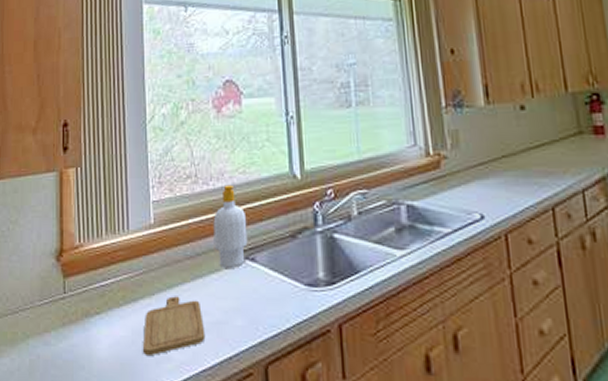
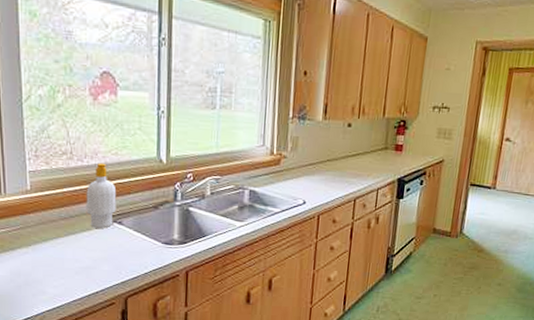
chopping board: present [143,296,206,357] -> none [21,247,76,291]

